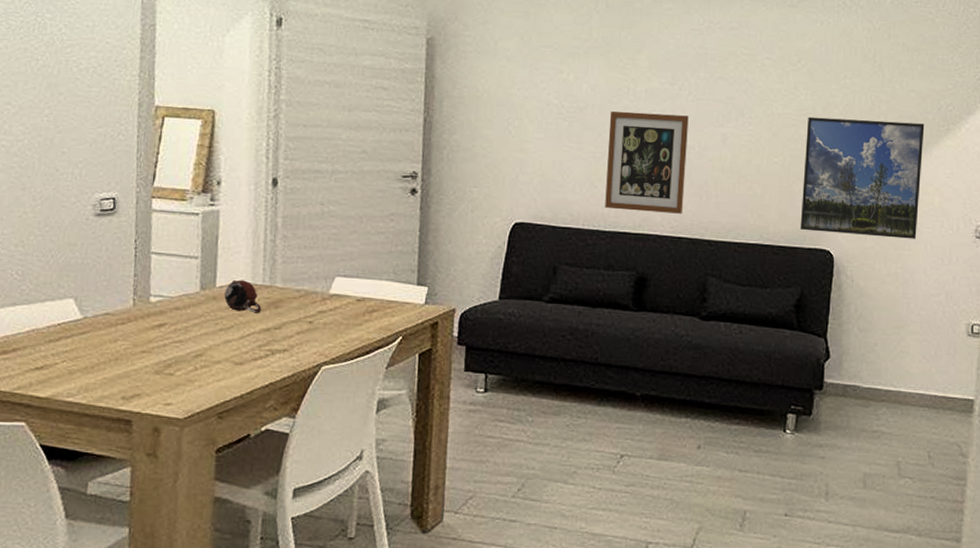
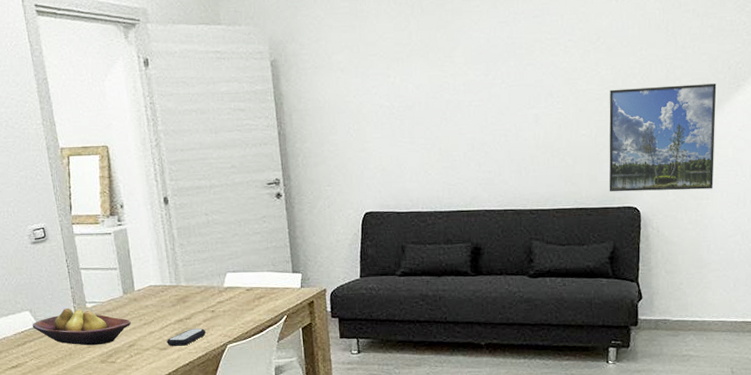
fruit bowl: none [73,299,204,351] -> present [32,308,131,346]
teapot: present [224,279,261,314] -> none [142,283,173,309]
remote control: none [245,341,297,362] -> present [167,328,206,346]
wall art: present [605,111,689,214] -> none [435,102,506,192]

